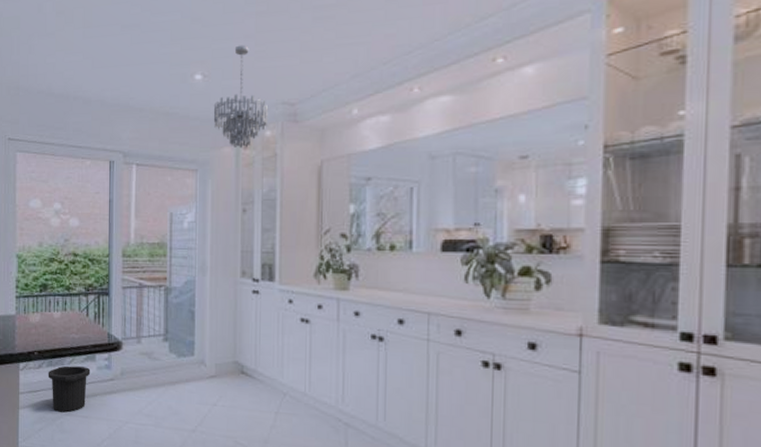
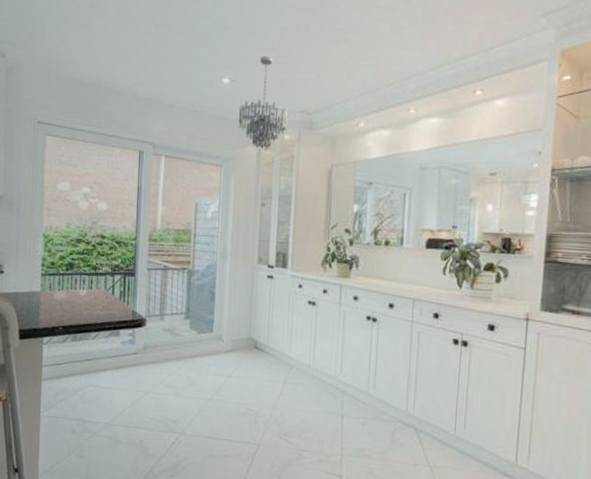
trash can: present [48,365,91,413] -> none [72,340,115,384]

